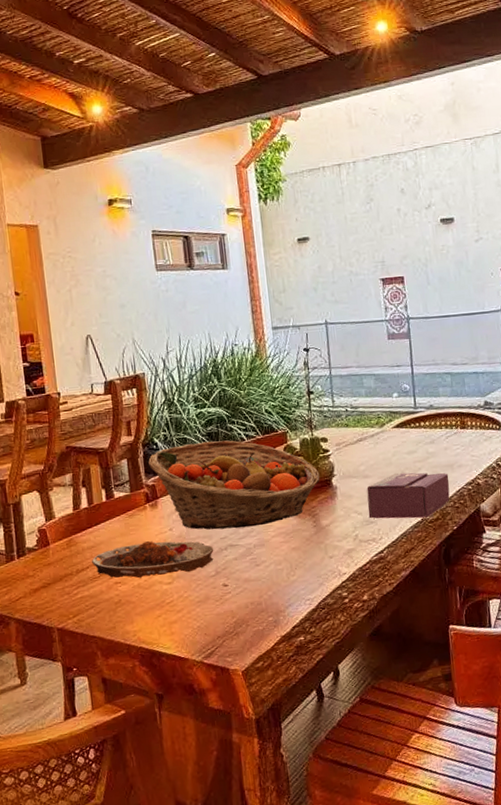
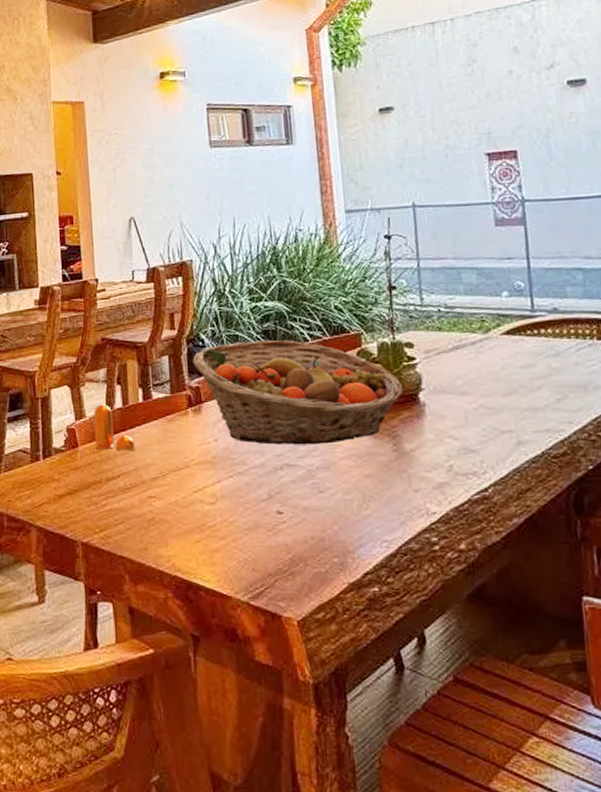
pepper shaker: none [62,505,101,546] -> present [93,404,135,452]
plate: present [92,541,214,579] -> none [124,452,267,494]
tissue box: present [367,472,450,519] -> none [465,391,583,452]

